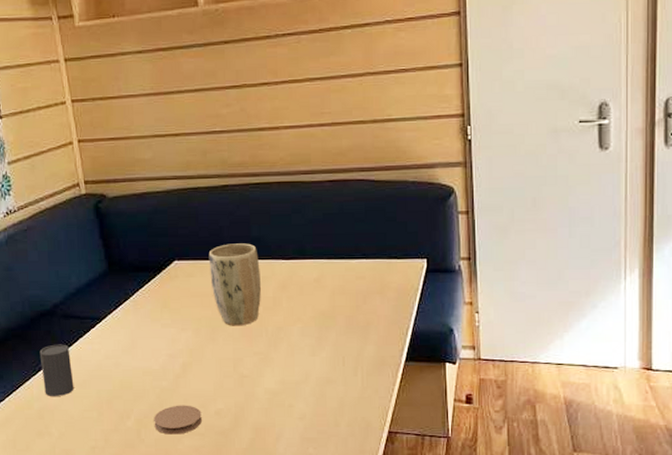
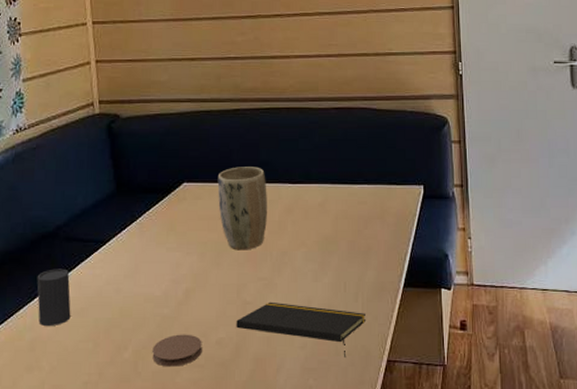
notepad: none [234,375,367,428] -> present [236,301,367,357]

